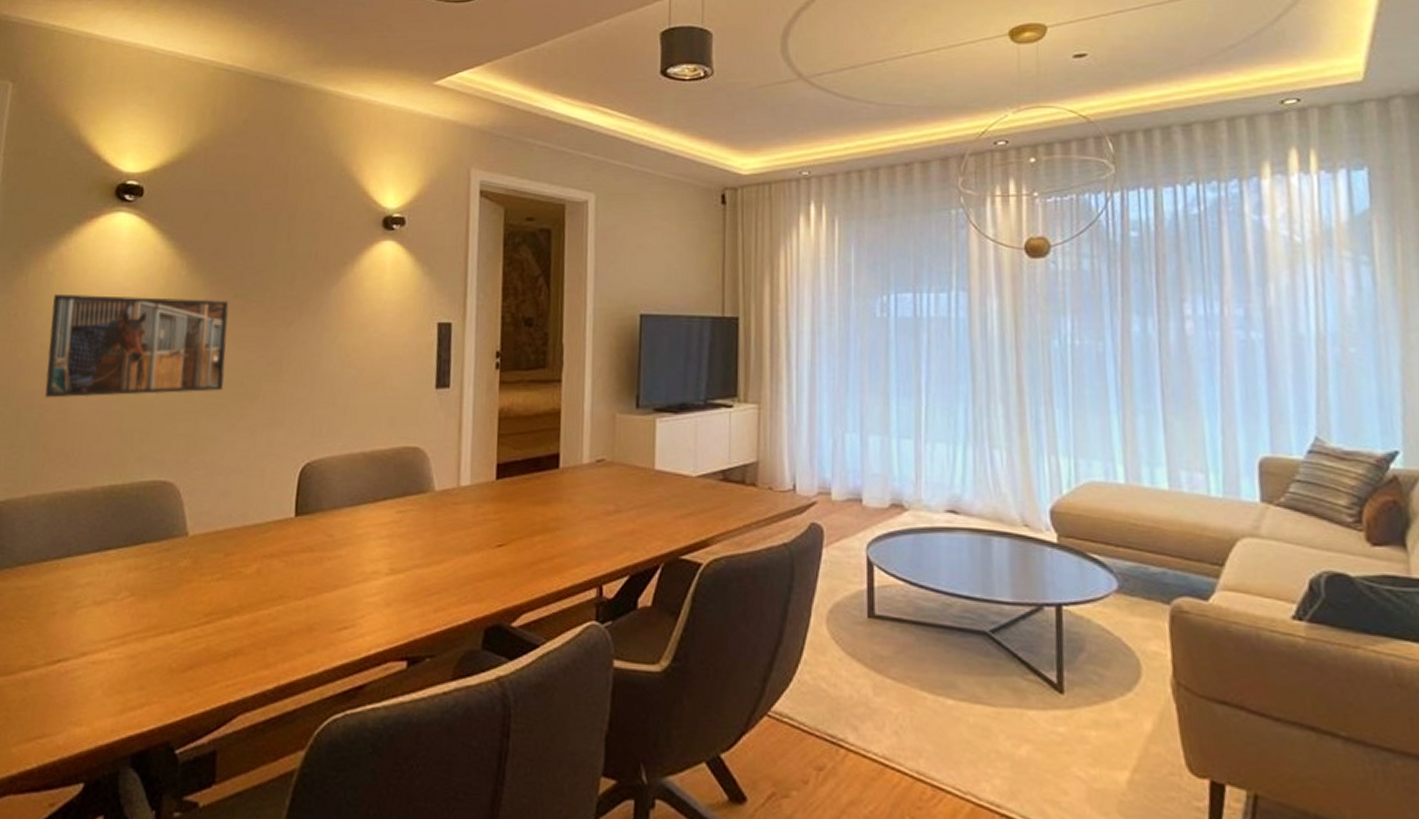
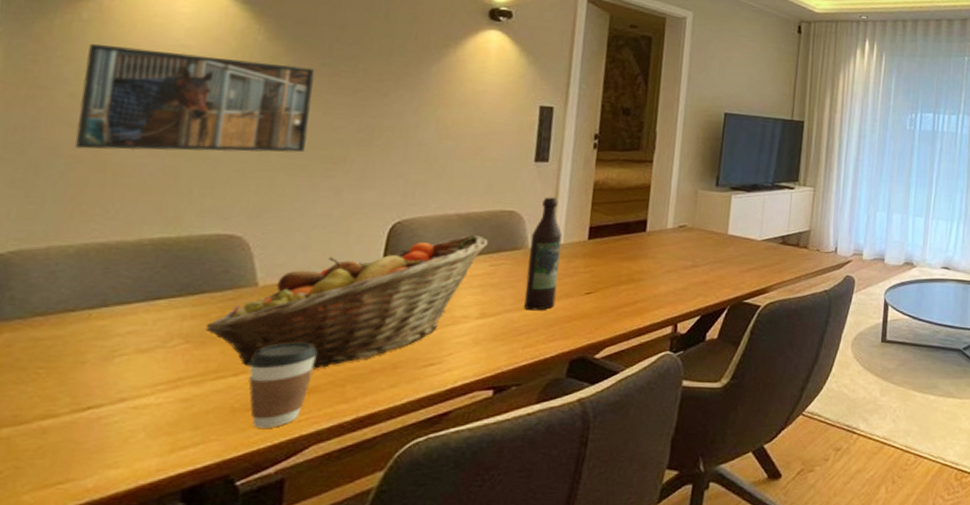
fruit basket: none [146,475,394,629] -> present [205,234,488,369]
coffee cup: none [182,598,241,692] -> present [248,343,318,428]
wine bottle: none [433,429,469,567] -> present [524,197,563,311]

